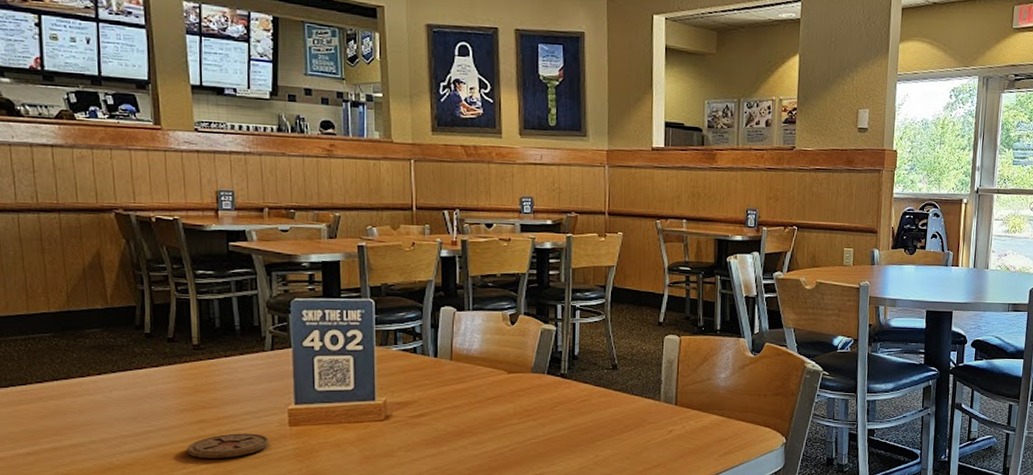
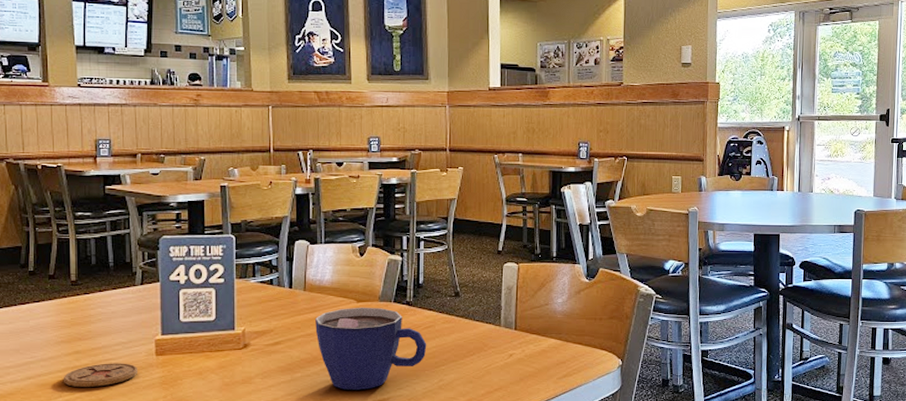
cup: none [463,378,582,466] -> present [315,307,427,391]

